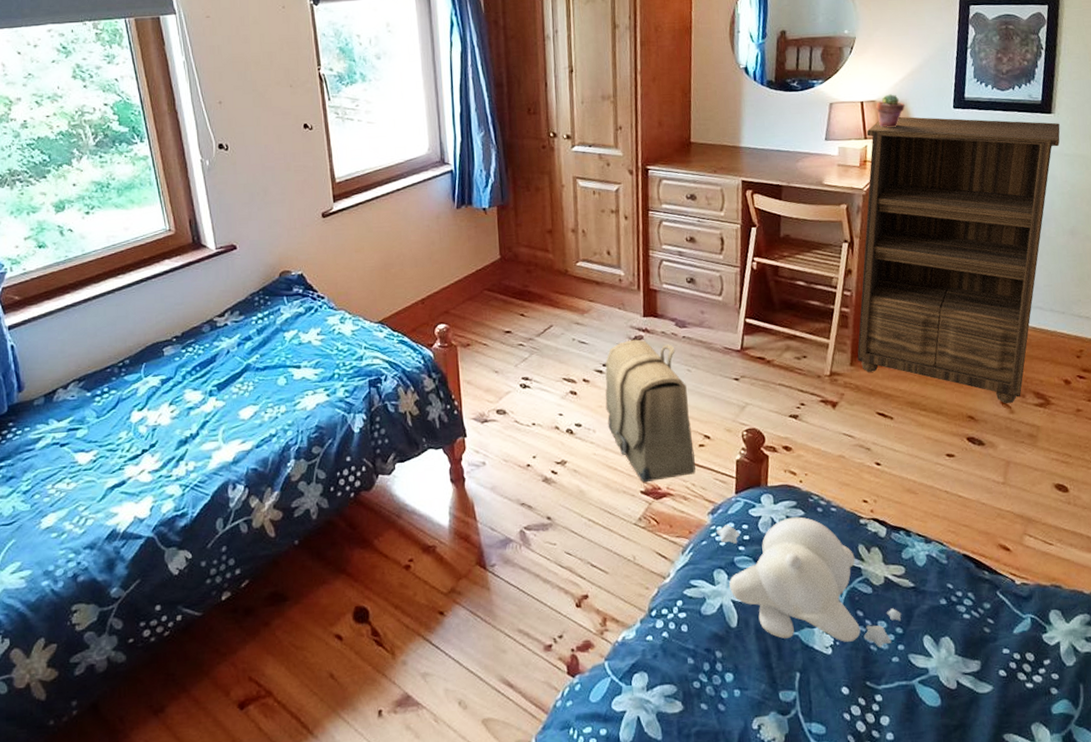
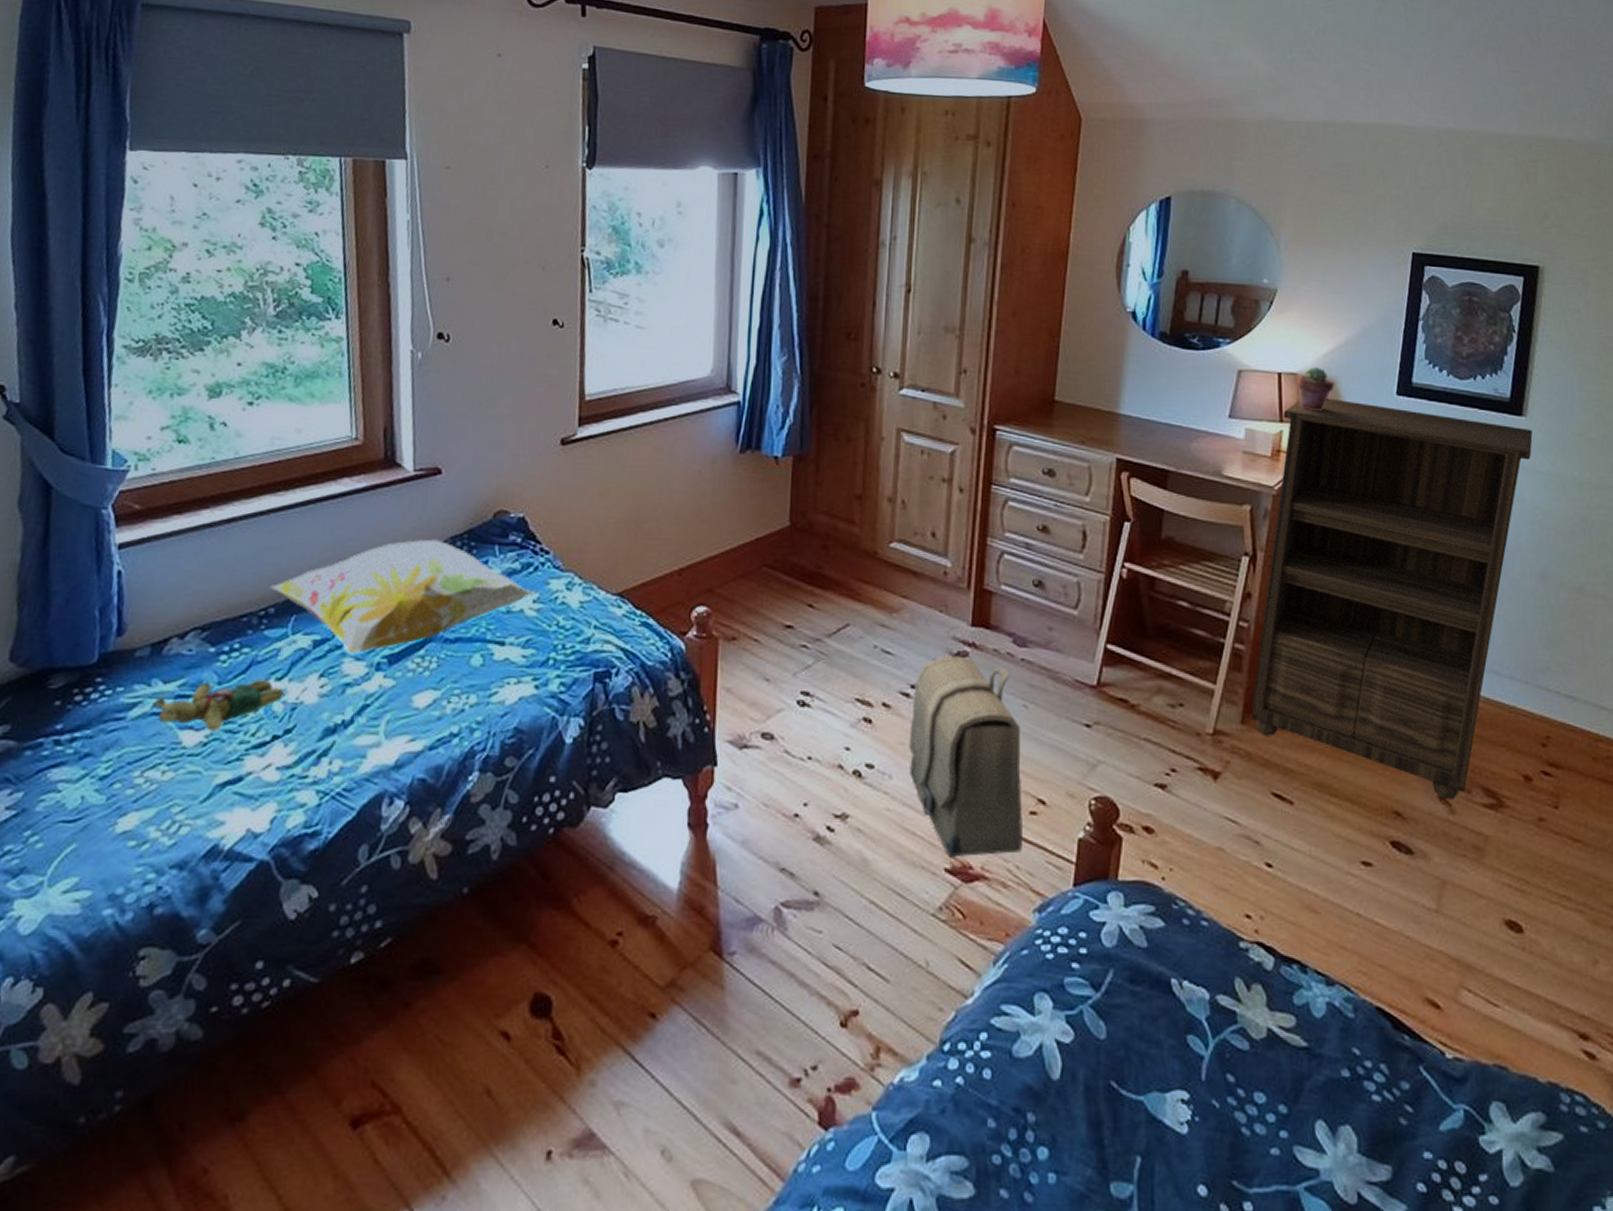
teddy bear: none [53,410,146,451] -> present [153,678,285,731]
decorative pillow: none [123,297,318,387] -> present [270,539,535,655]
teddy bear: present [716,517,902,648] -> none [1042,928,1287,1132]

